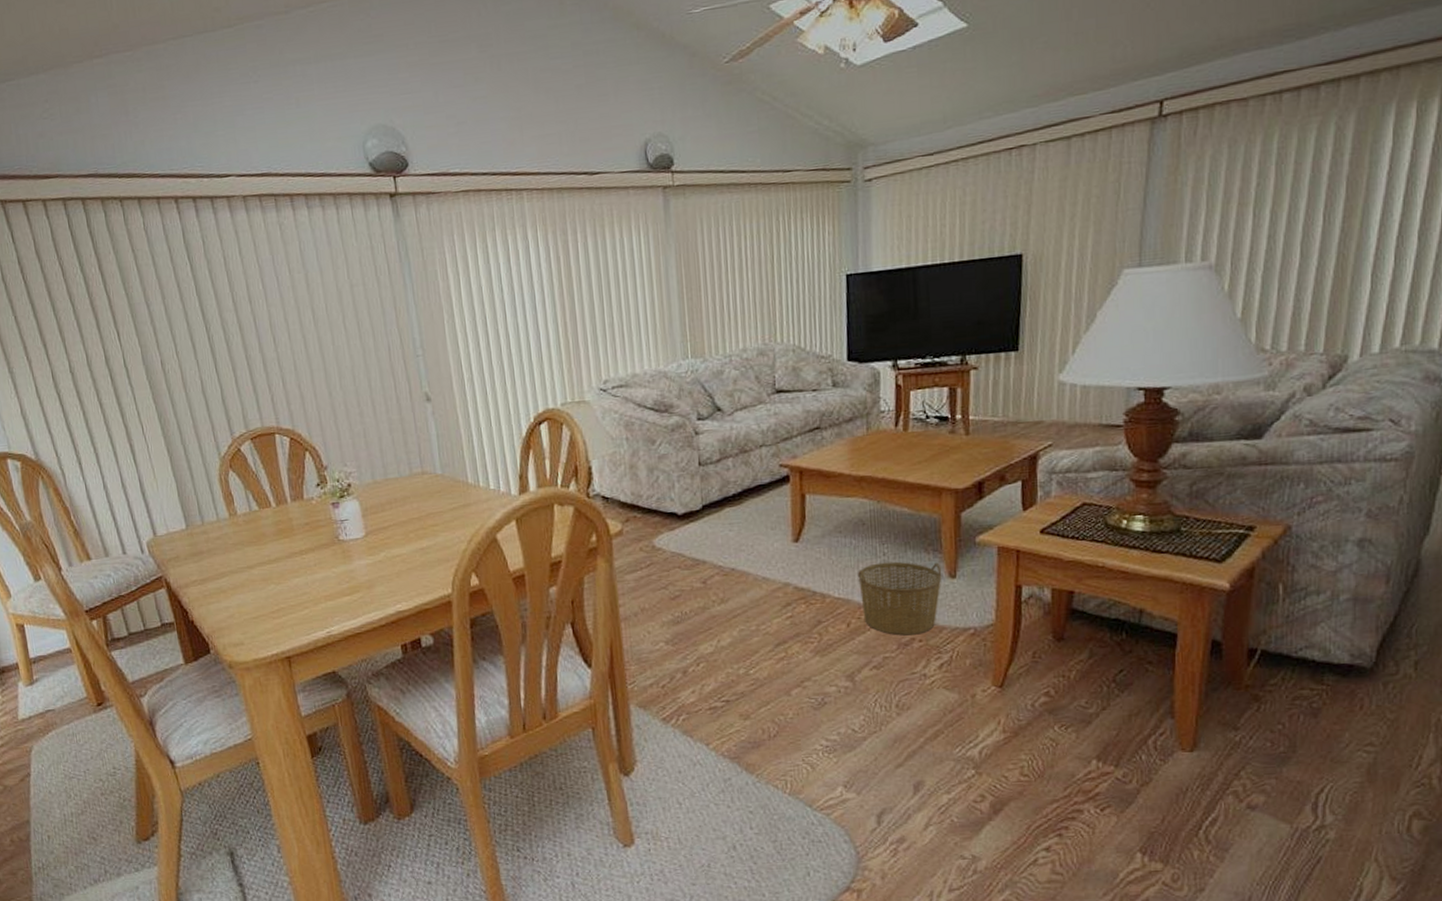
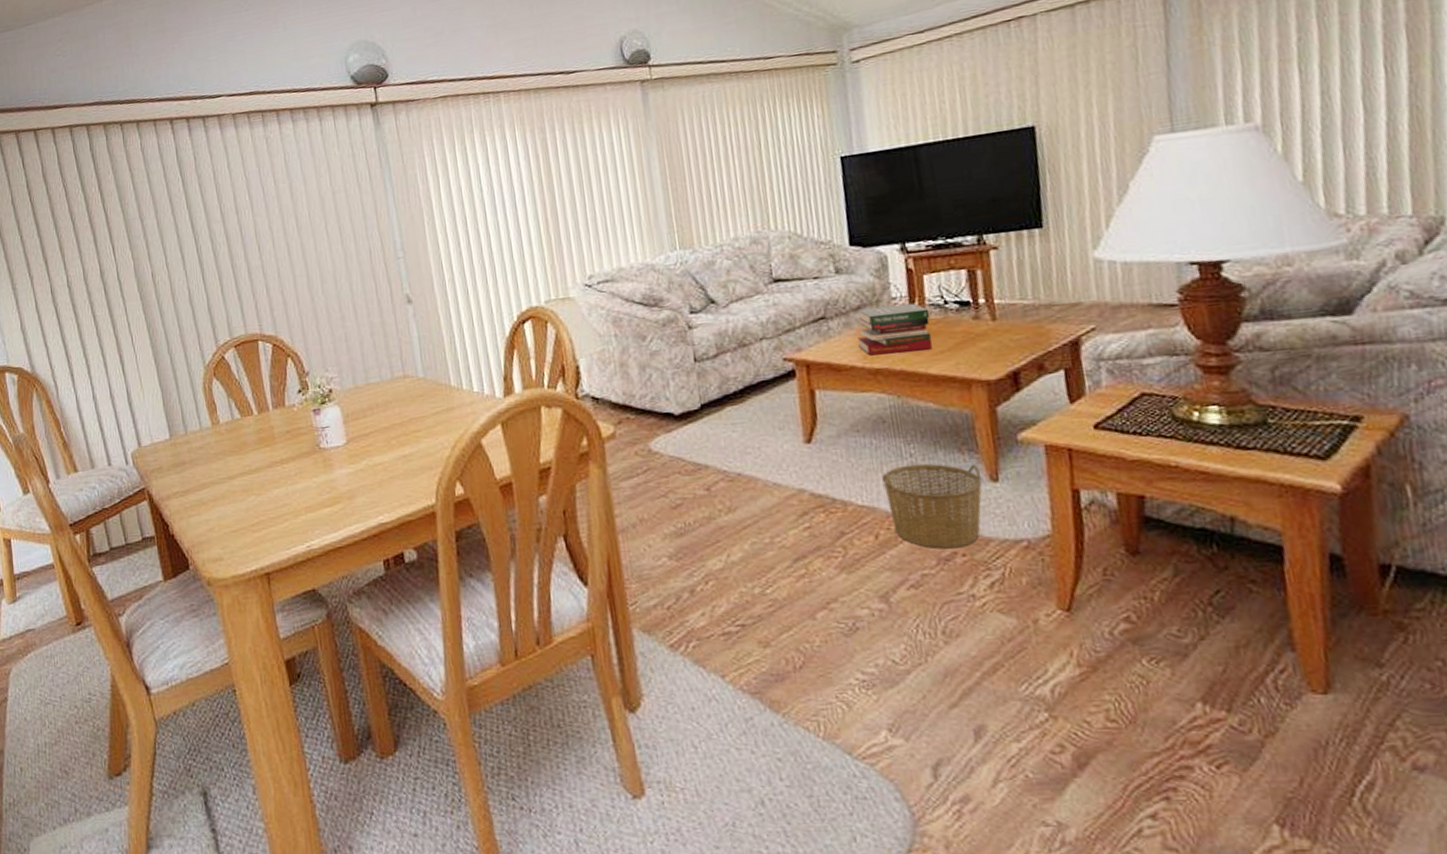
books: none [847,416,913,464] -> present [857,303,933,356]

